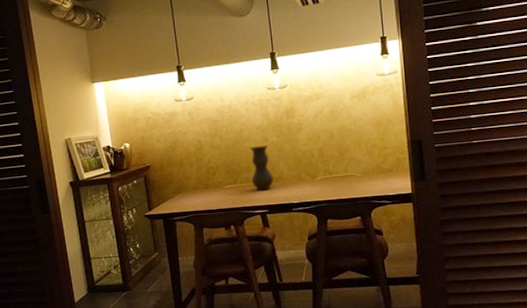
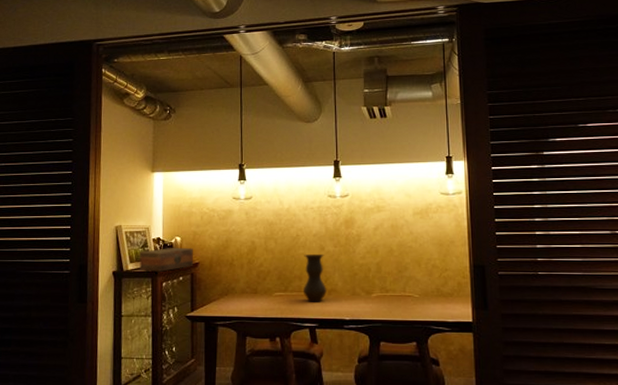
decorative box: none [92,152,146,179] -> present [139,247,194,272]

